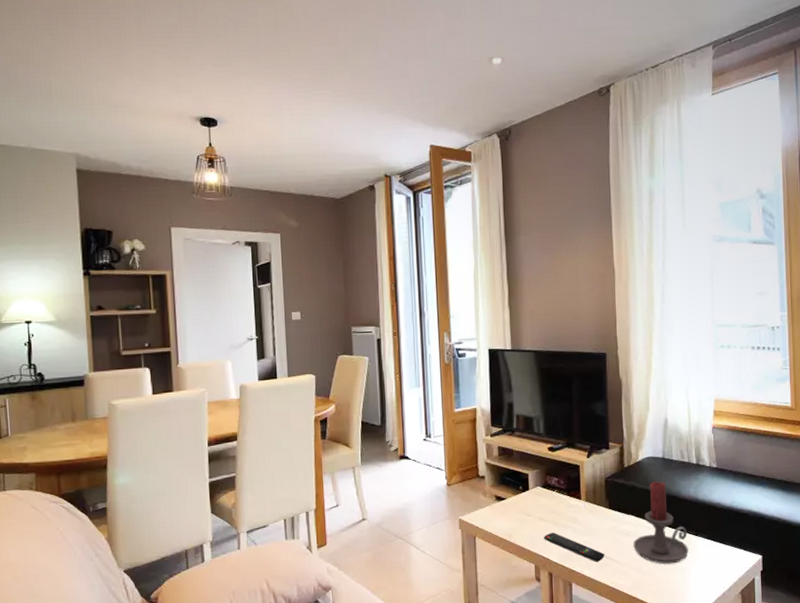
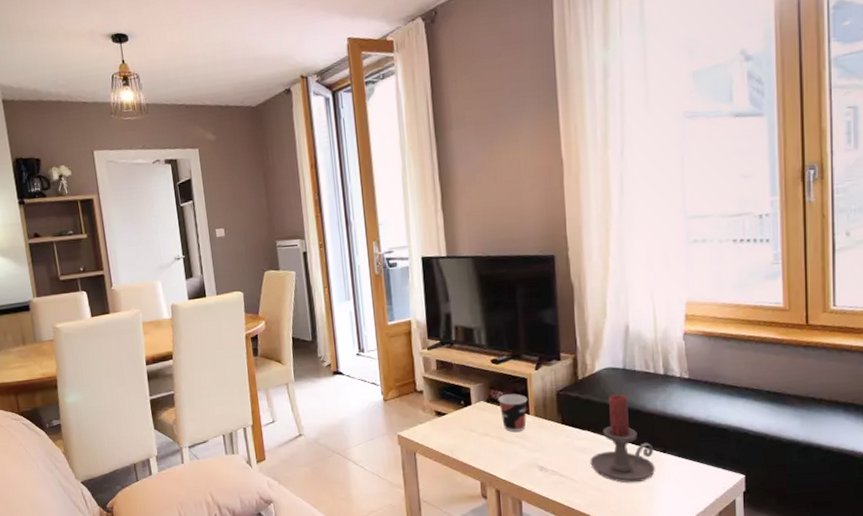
remote control: present [544,532,605,562] -> none [489,448,558,480]
cup: none [553,480,580,517] -> present [498,394,528,433]

